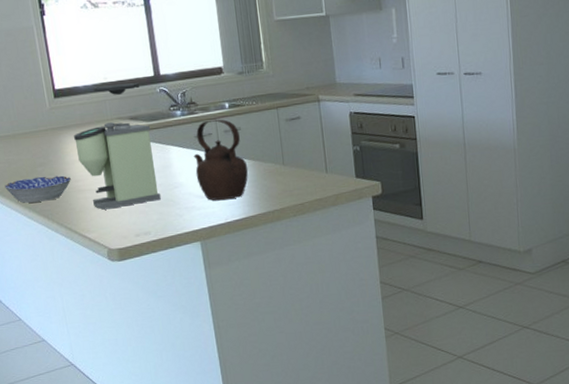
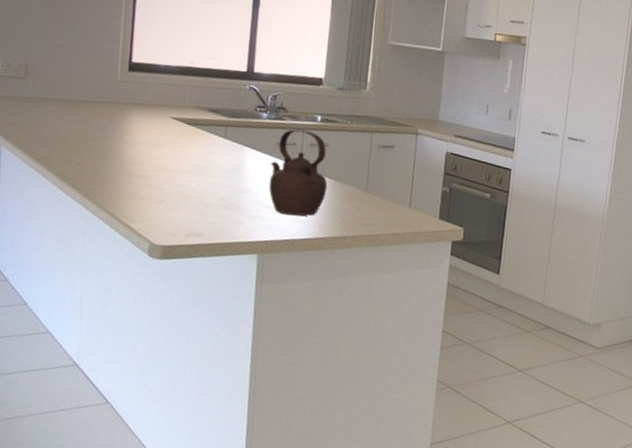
bowl: present [4,175,71,203] -> none [45,149,126,179]
coffee grinder: present [74,82,161,210] -> none [140,69,231,202]

